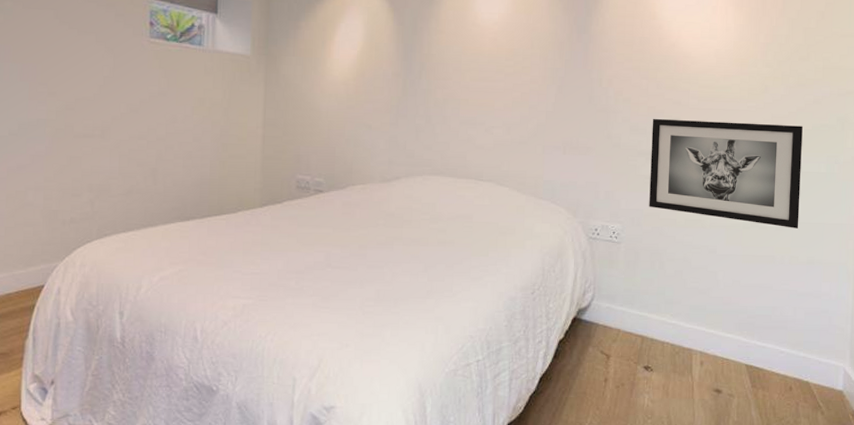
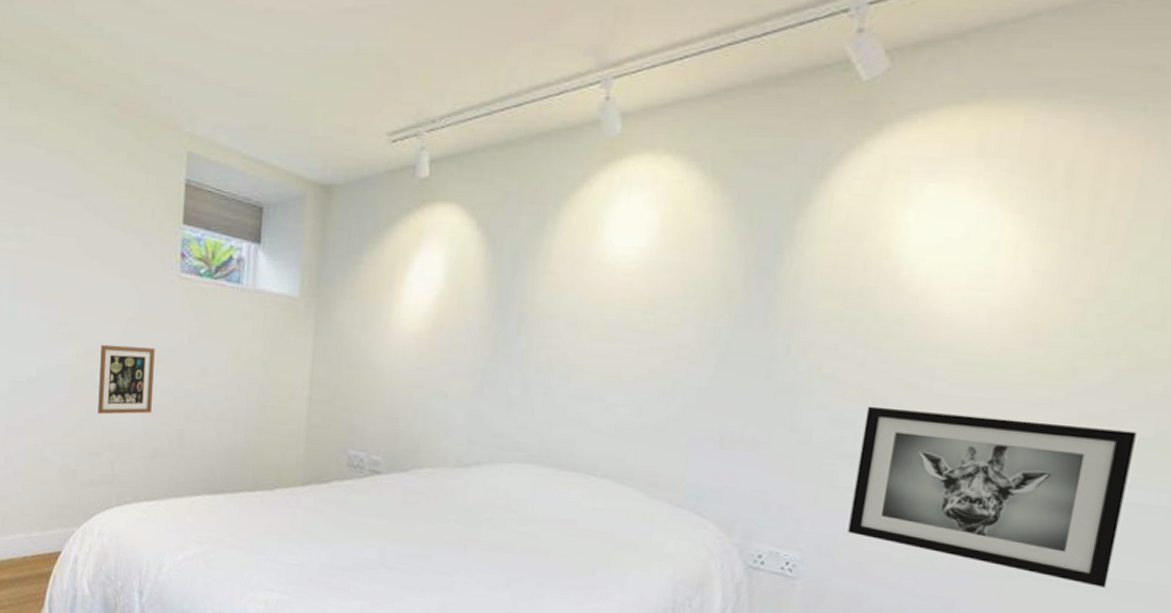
picture frame: none [77,100,129,160] -> present [98,344,155,414]

